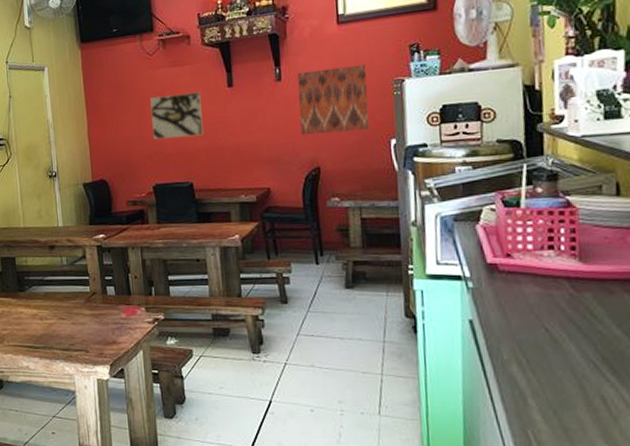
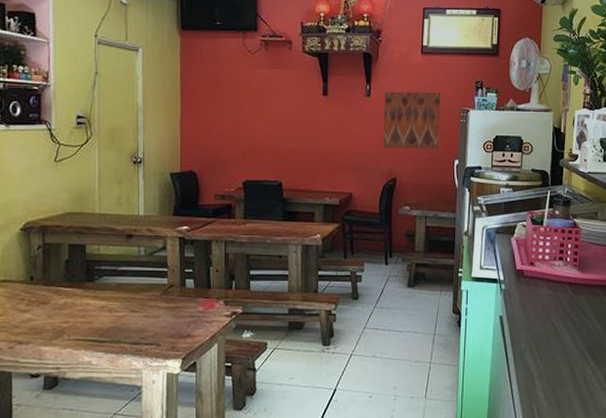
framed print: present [150,92,205,139] -> none [246,94,298,138]

